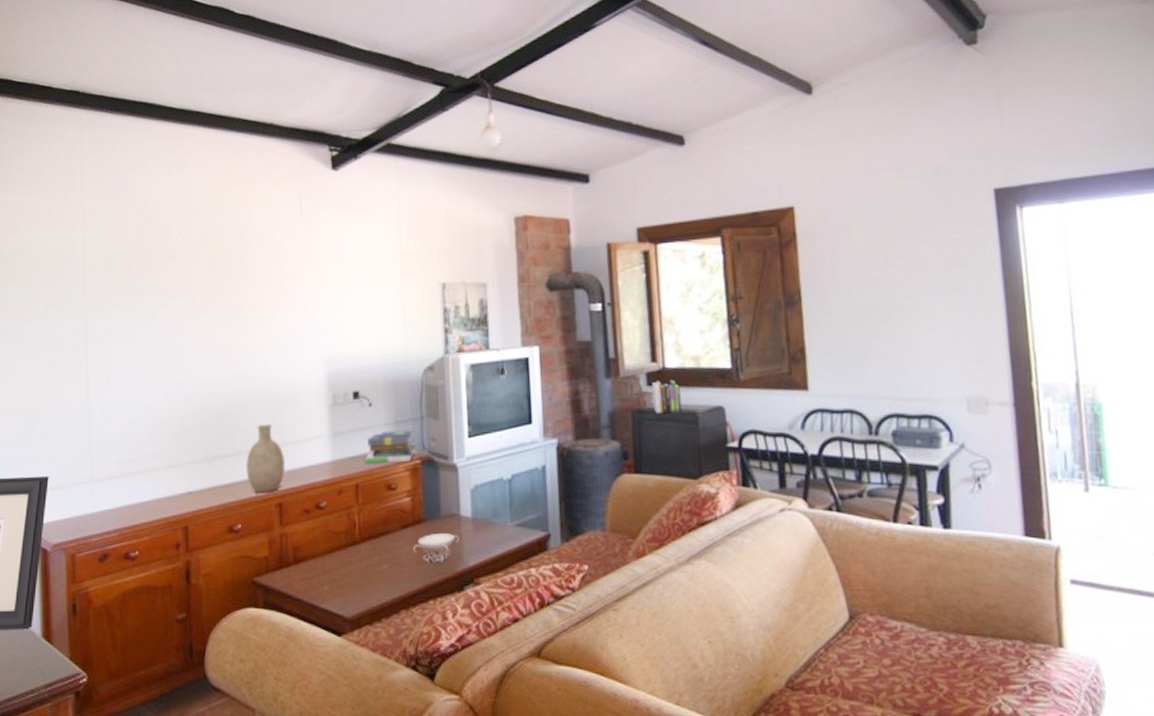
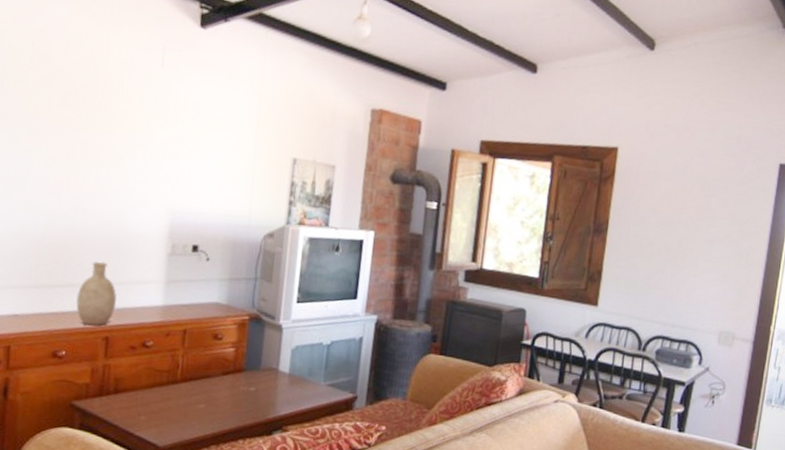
books: present [365,430,416,465] -> none [195,285,247,316]
decorative bowl: present [412,533,459,564] -> none [229,383,274,410]
books: present [651,380,682,414] -> none [465,279,492,309]

